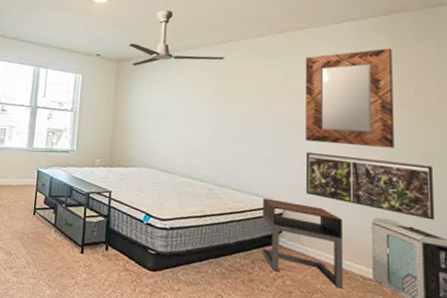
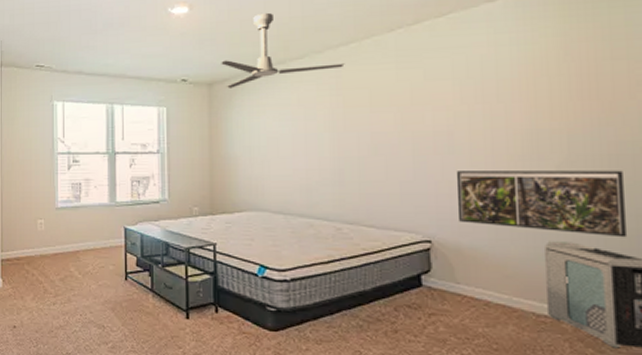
nightstand: present [262,198,343,289] -> none [405,232,510,331]
home mirror: present [305,48,394,149] -> none [449,26,572,157]

